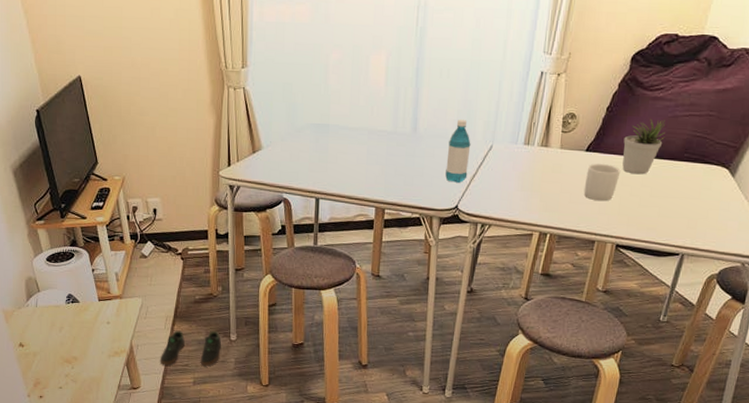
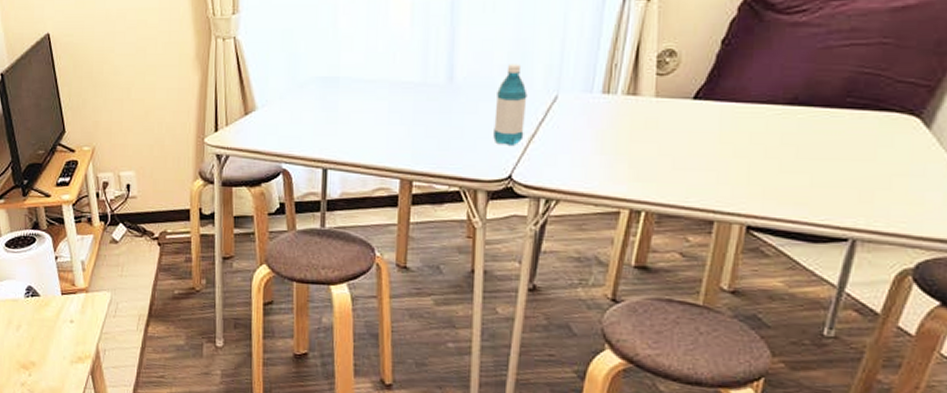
shoe: present [161,330,222,366] -> none [131,332,206,379]
mug: present [584,164,621,202] -> none [693,116,748,167]
potted plant: present [622,119,666,175] -> none [750,53,815,129]

